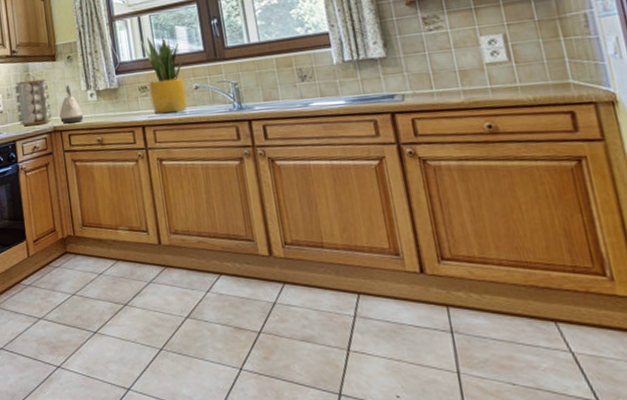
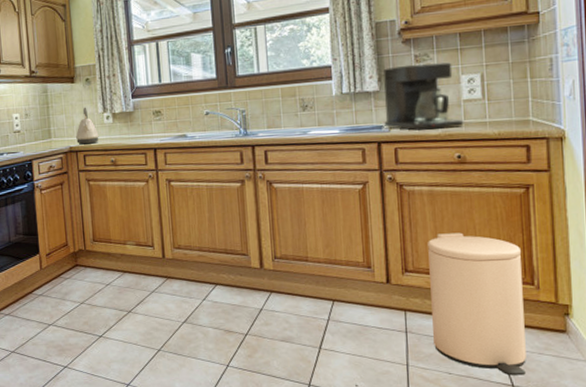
spice rack: present [14,73,52,127] -> none [32,94,68,146]
planter: present [141,35,187,114] -> none [158,61,201,138]
coffee maker: none [388,23,491,98] -> present [383,62,464,130]
pedal bin: none [463,213,613,389] -> present [426,232,526,376]

